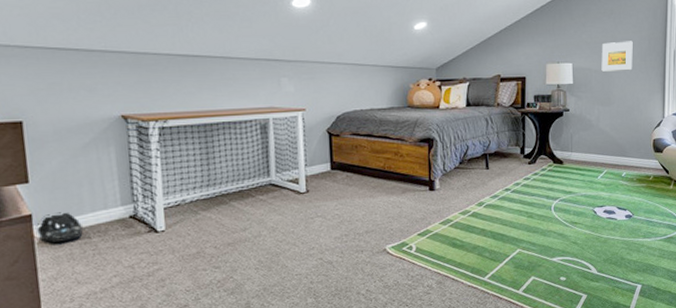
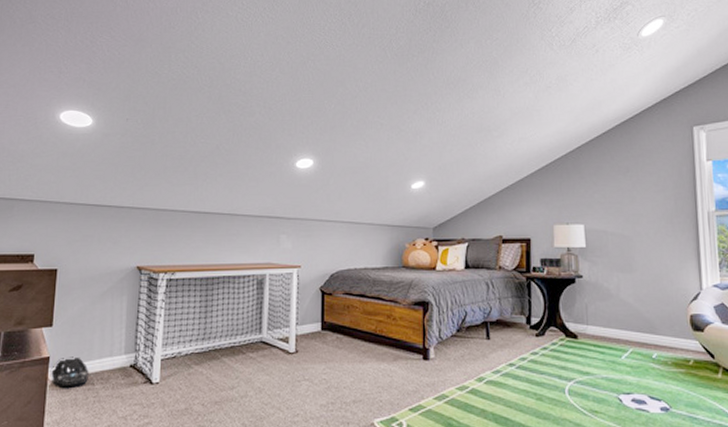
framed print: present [601,41,633,72] -> none [618,201,657,234]

